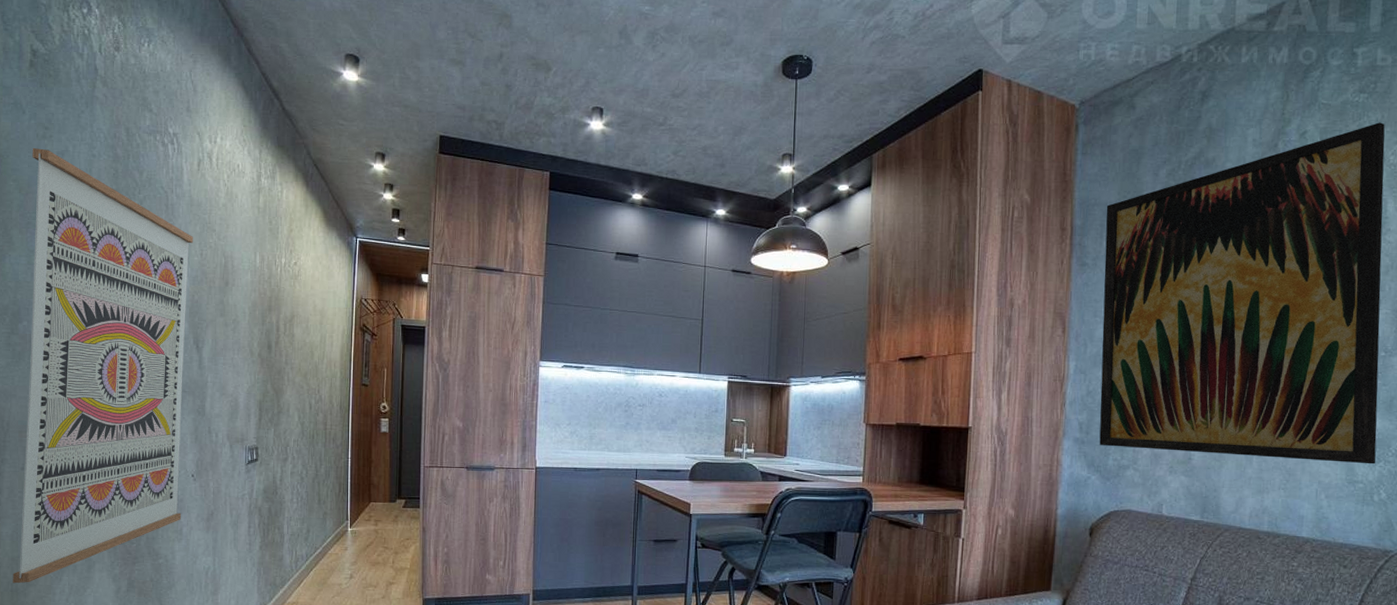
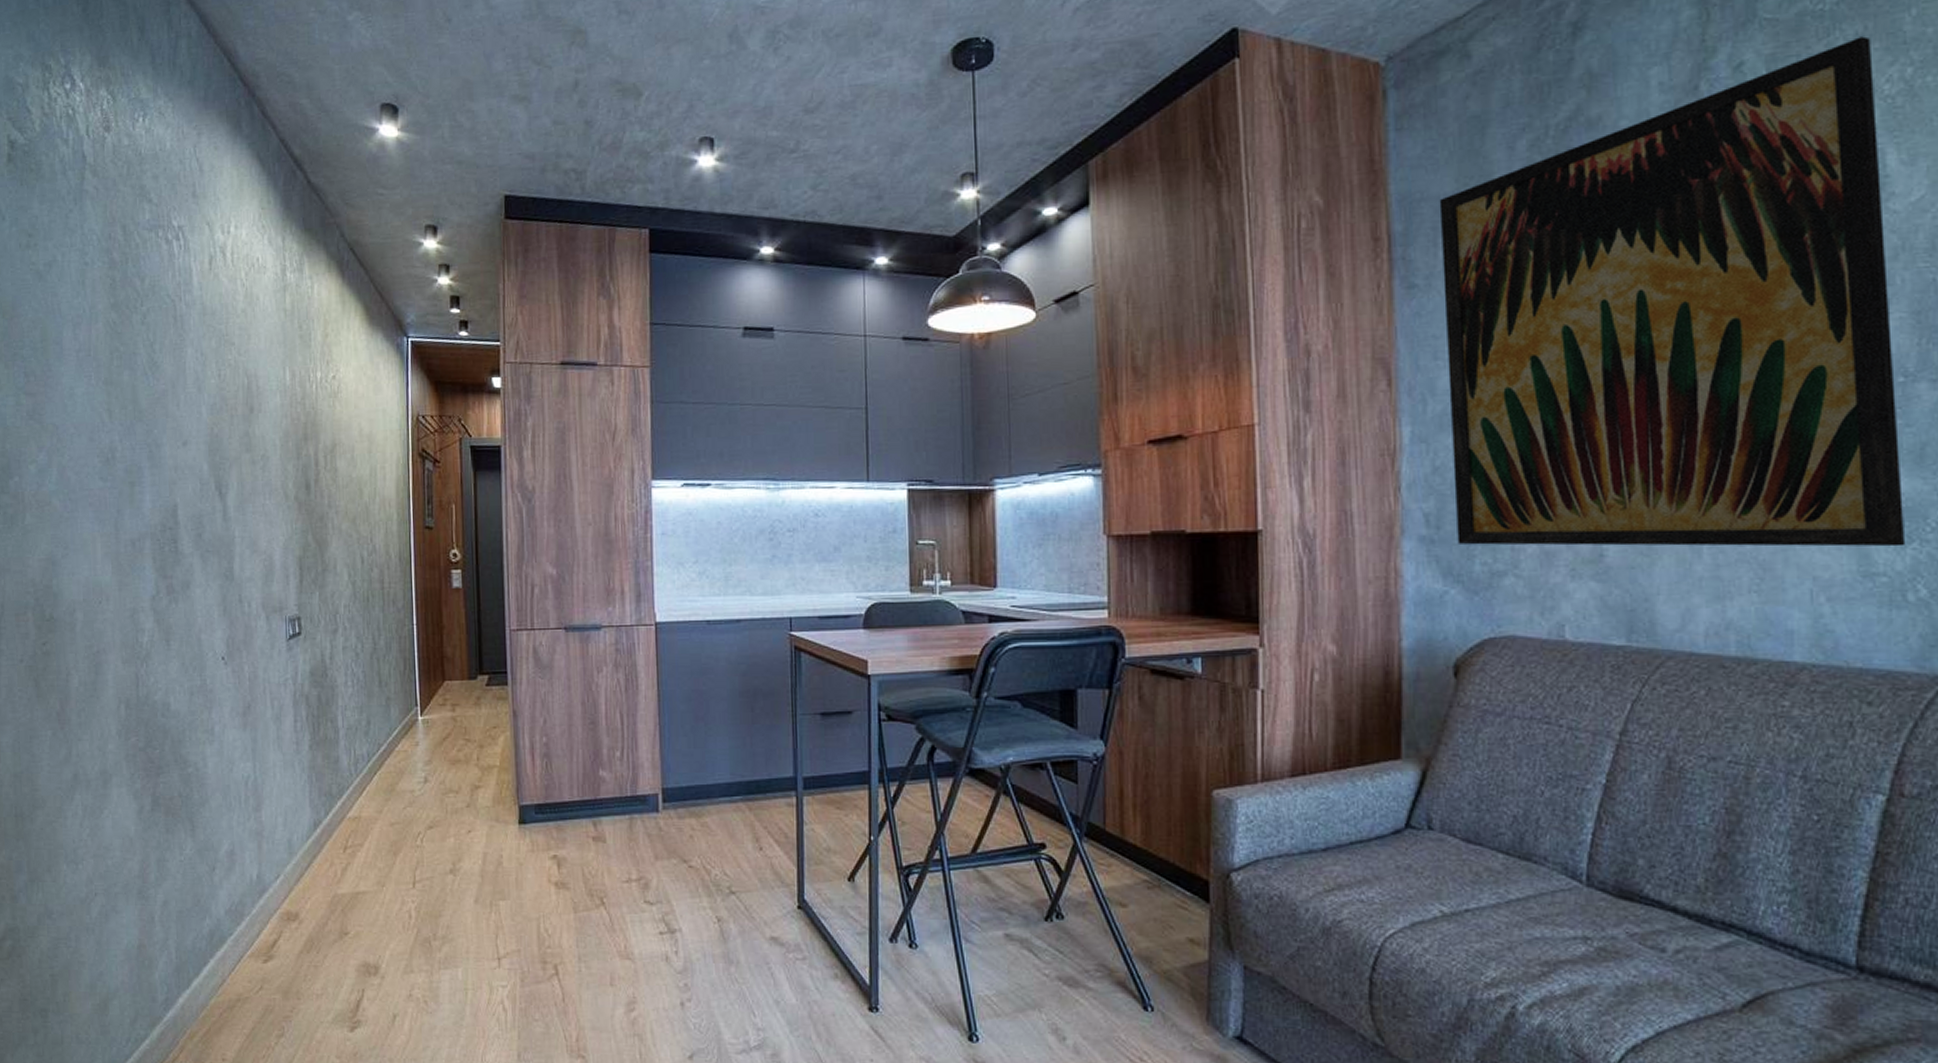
wall art: present [13,148,193,584] -> none [15,261,212,806]

